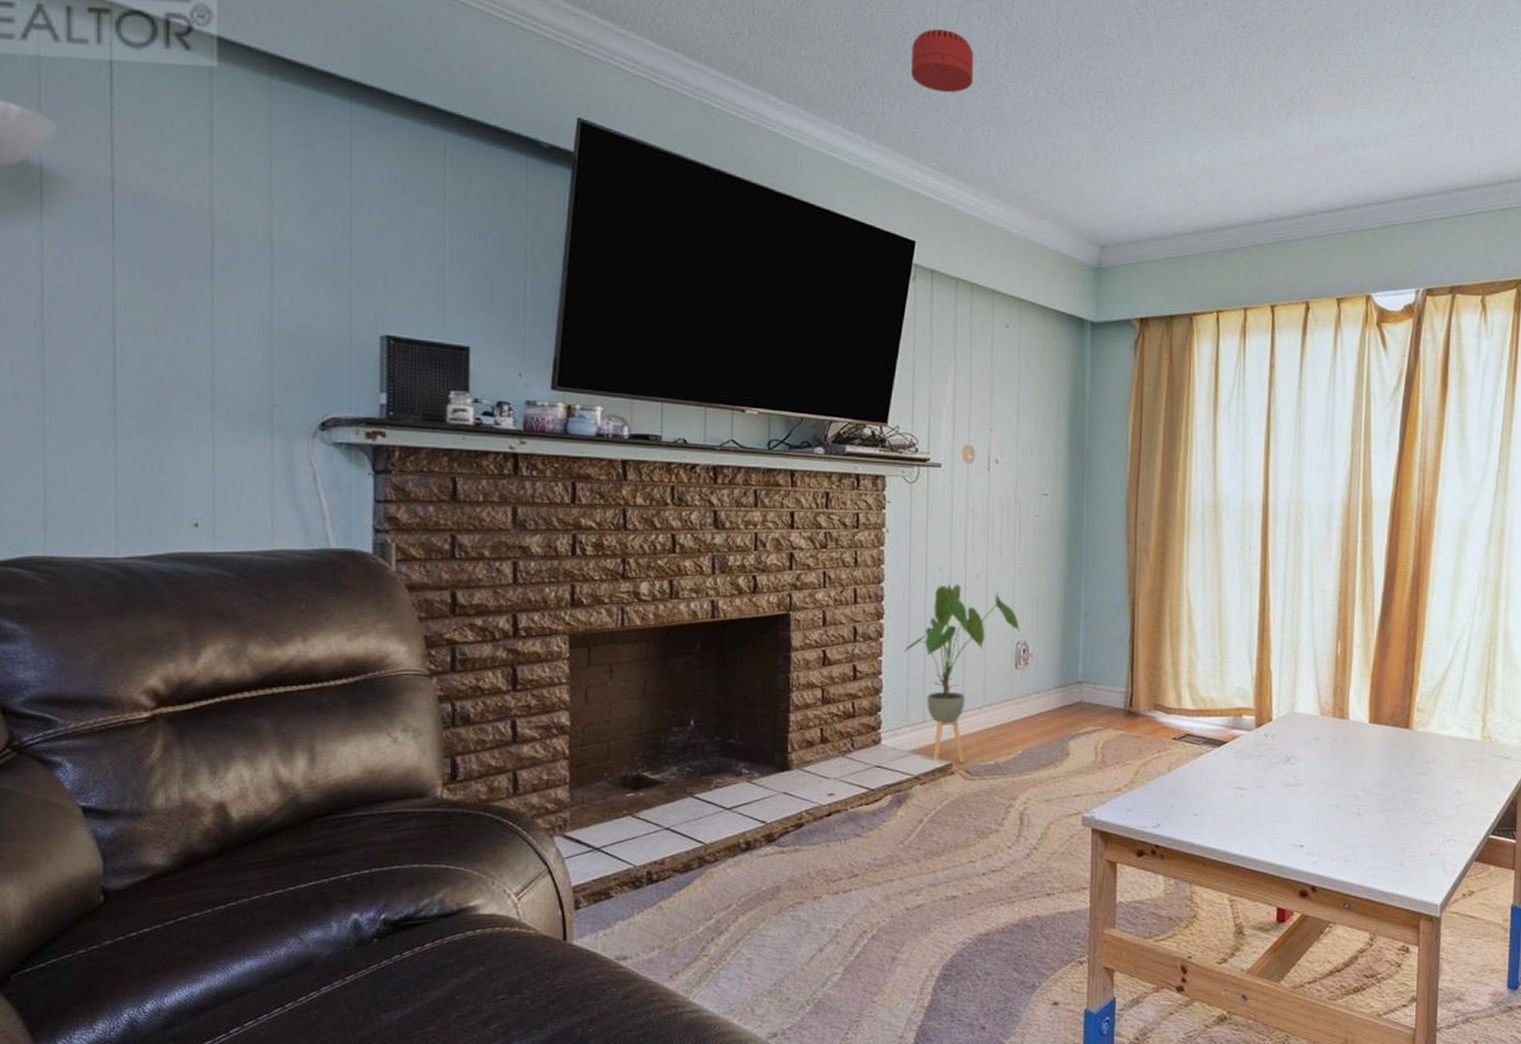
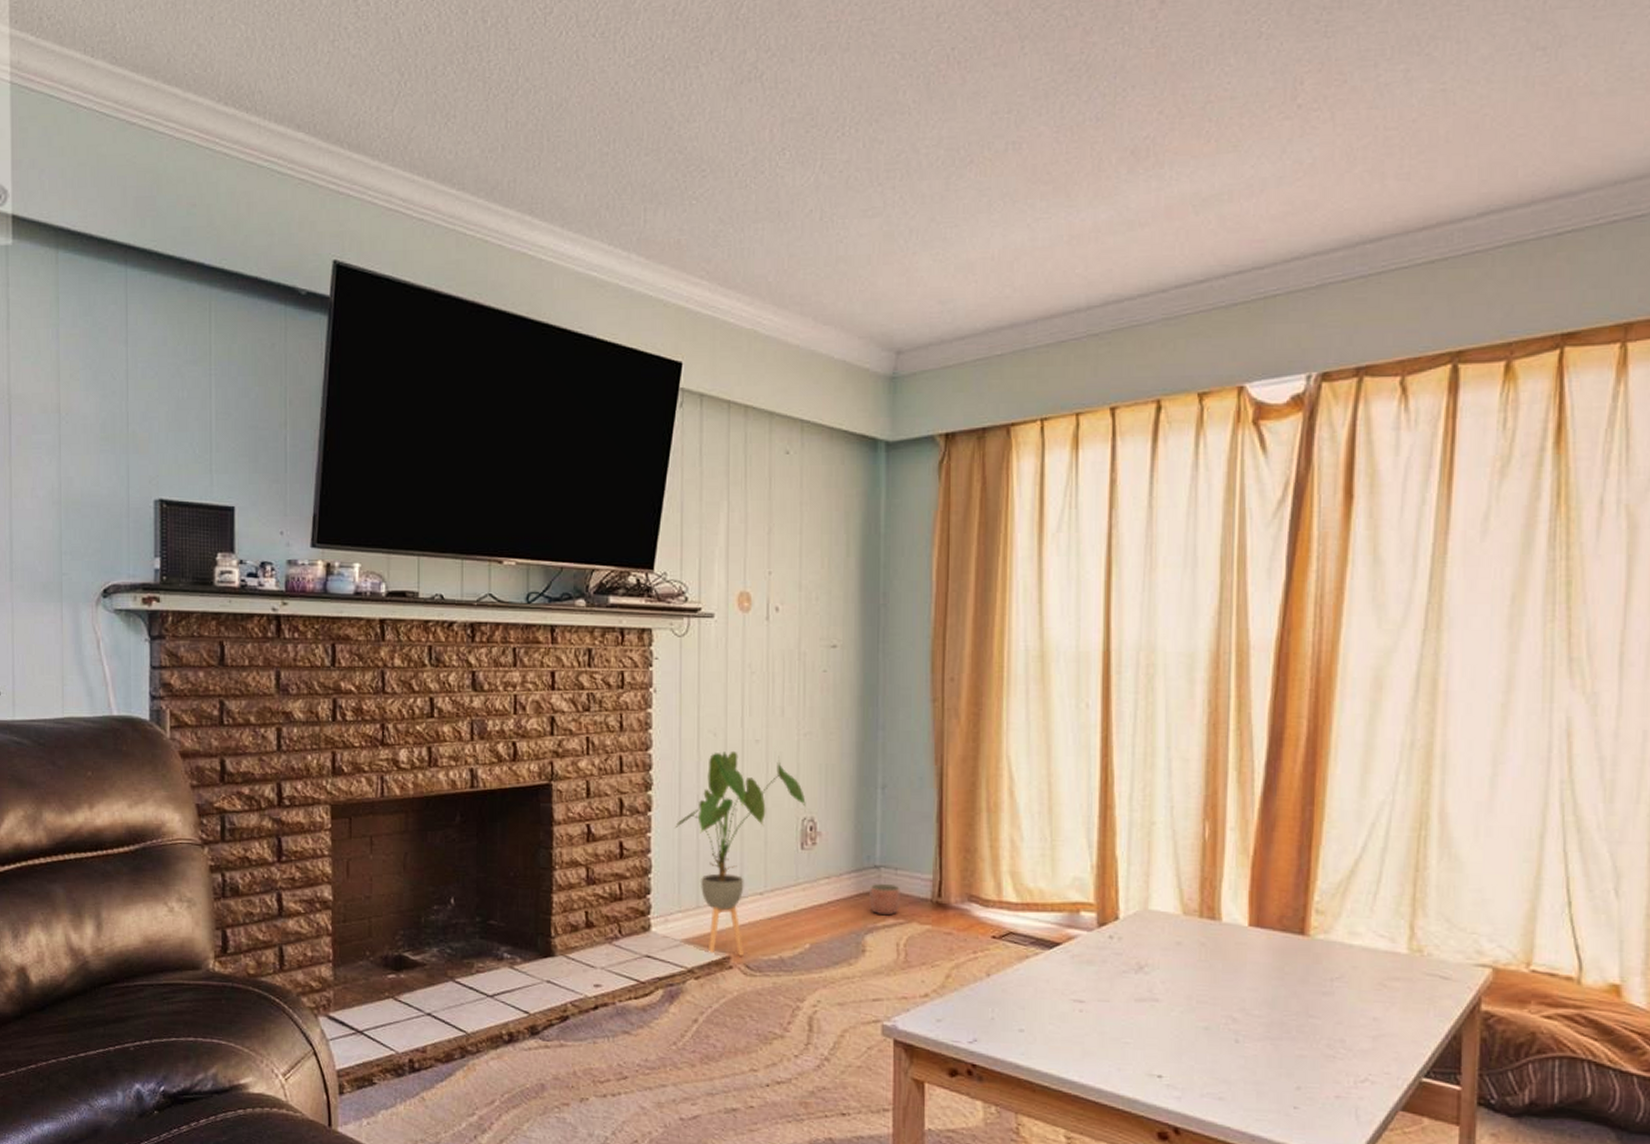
smoke detector: present [911,29,974,93] -> none [676,119,746,191]
planter: none [1073,696,1100,724] -> present [869,883,901,916]

